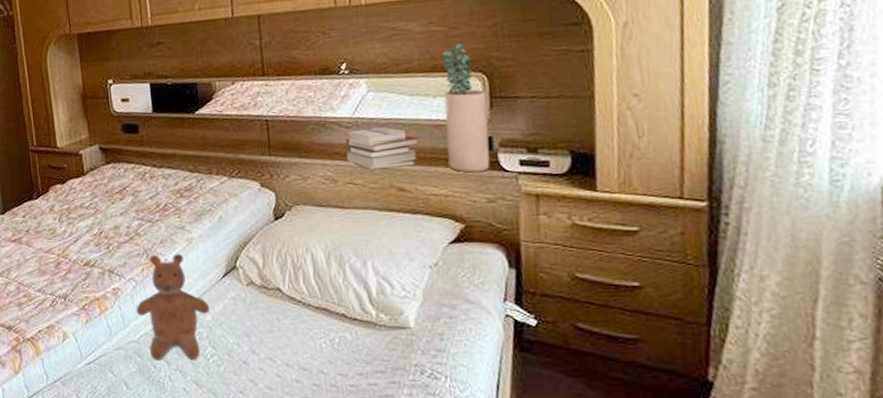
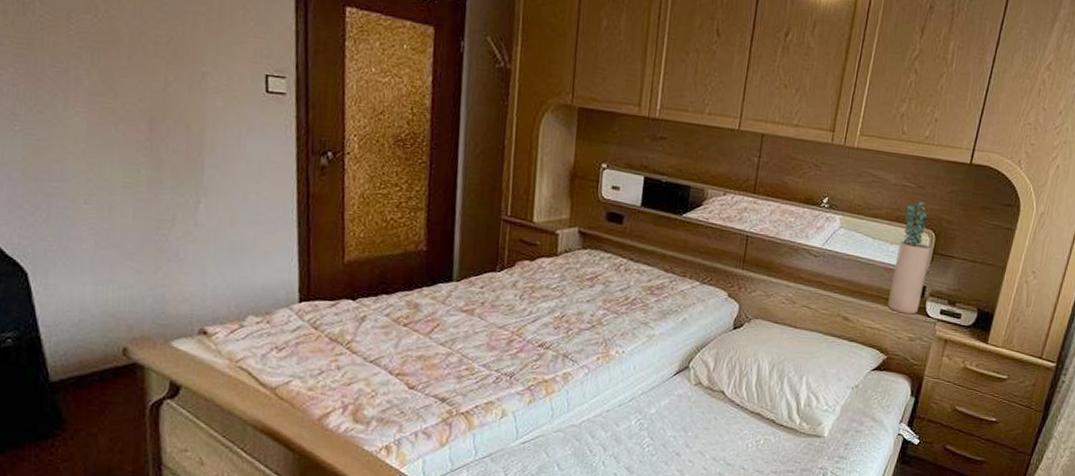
teddy bear: present [136,253,210,361] -> none [583,345,656,448]
books: present [346,126,418,170] -> none [808,259,870,300]

